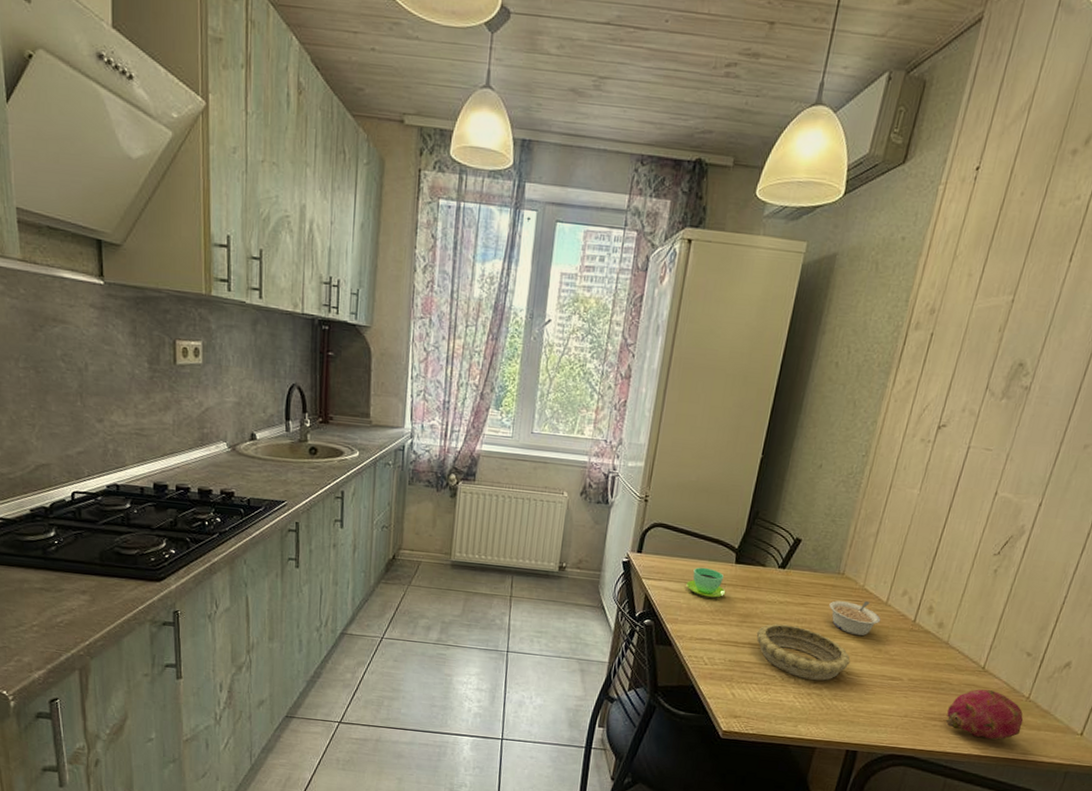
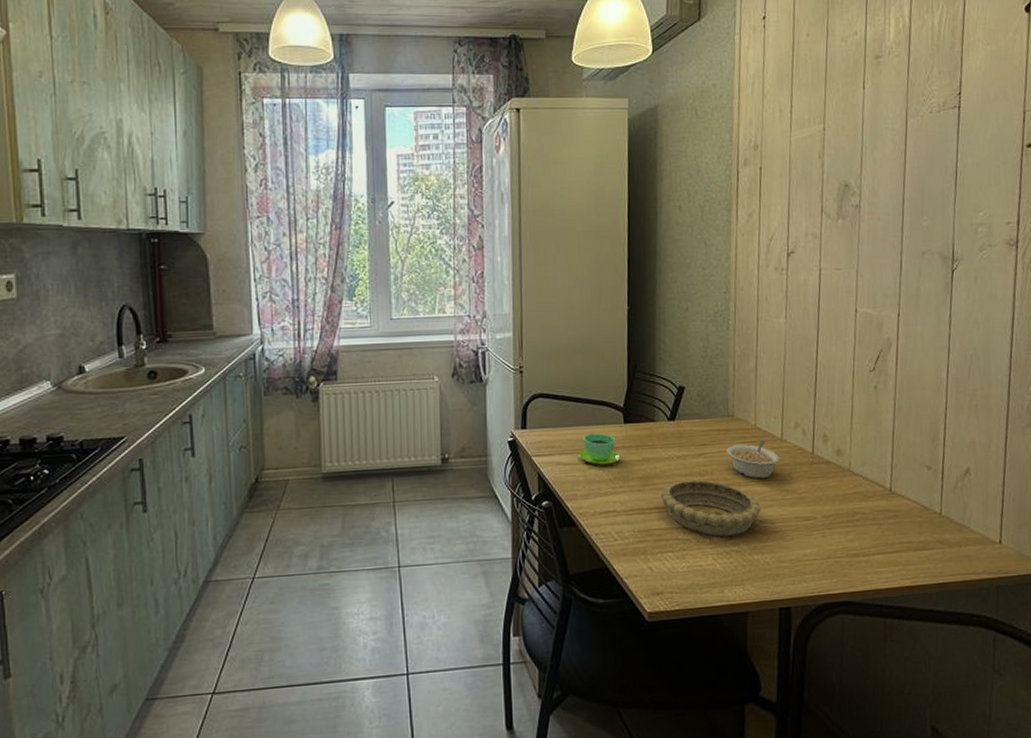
fruit: present [946,689,1024,740] -> none [868,512,943,567]

